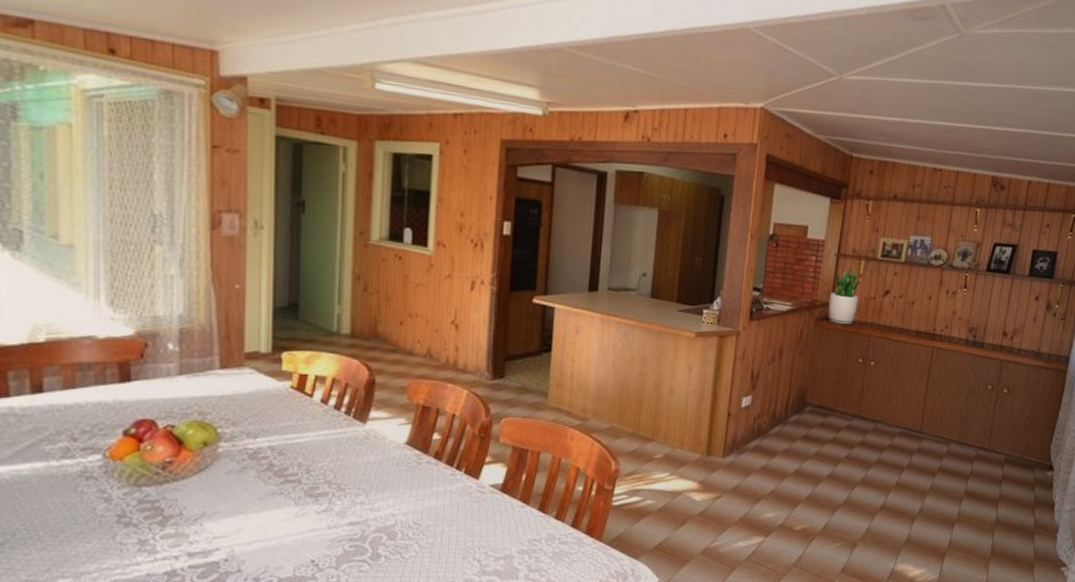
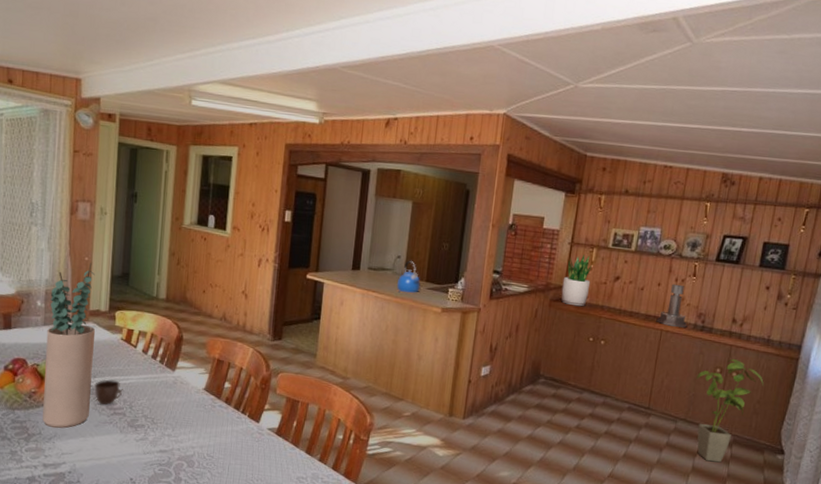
vase: none [182,291,253,505] -> present [42,262,95,428]
cup: none [256,439,295,472] -> present [94,379,122,405]
kettle: none [642,278,671,317] -> present [396,260,421,294]
paper towel holder: none [927,296,959,344] -> present [656,284,688,329]
house plant: none [968,374,1034,484] -> present [696,359,764,463]

